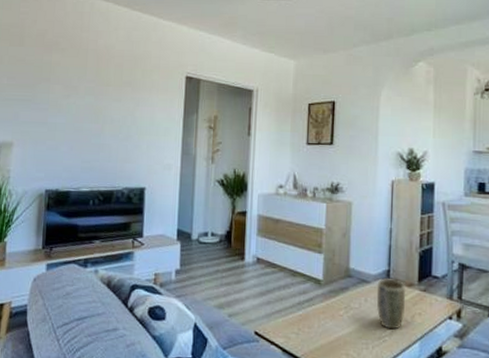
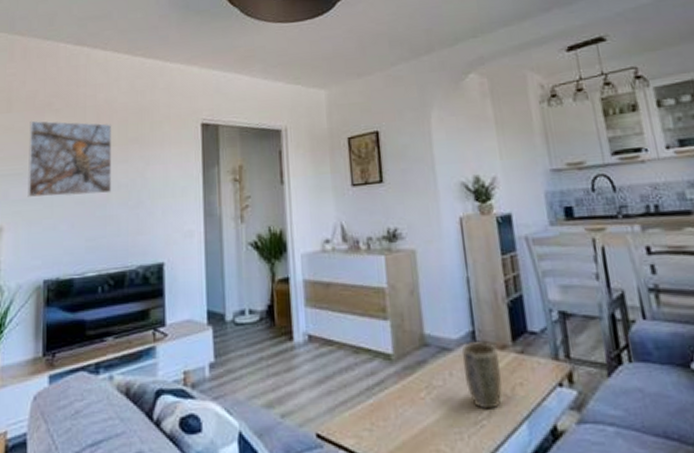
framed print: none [35,57,110,126] -> present [27,121,112,198]

